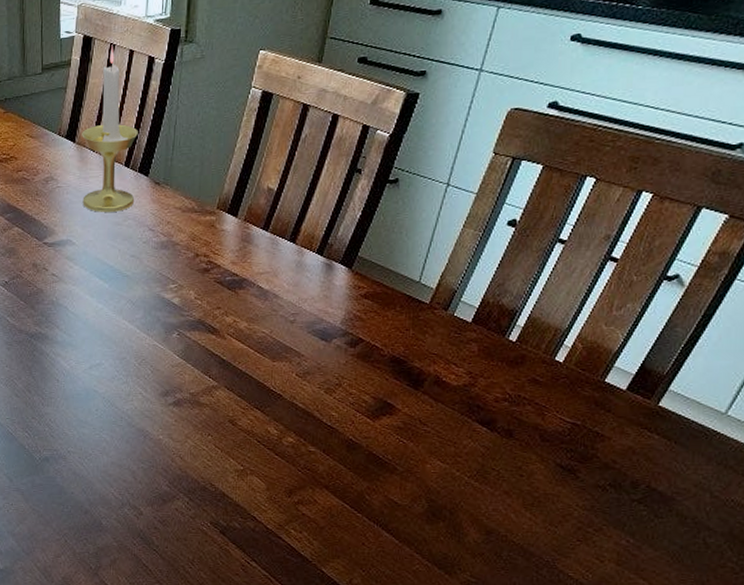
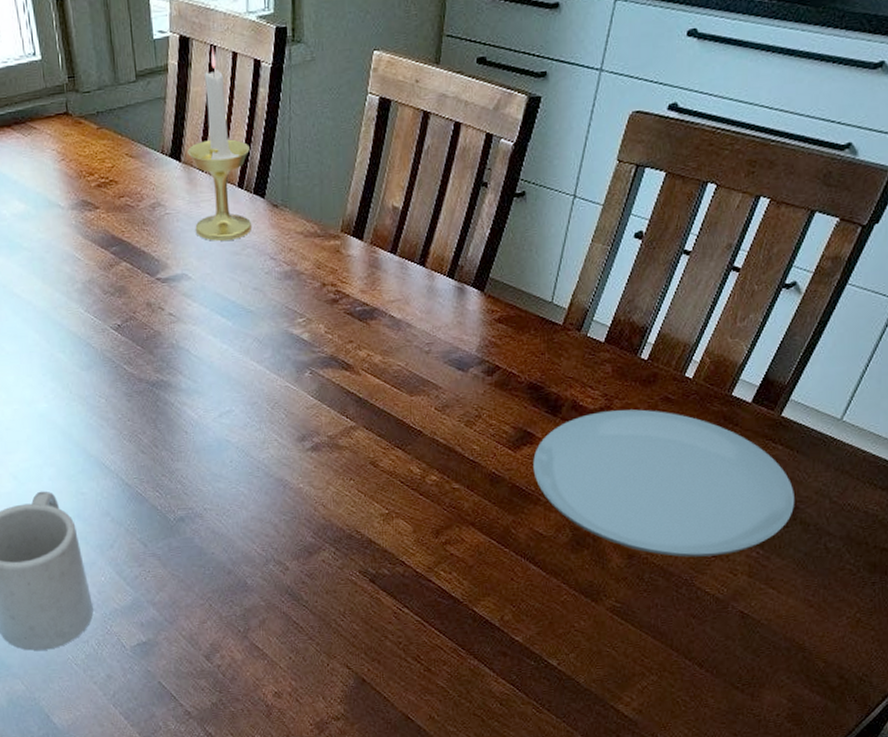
plate: none [391,388,671,541] -> present [533,409,794,557]

